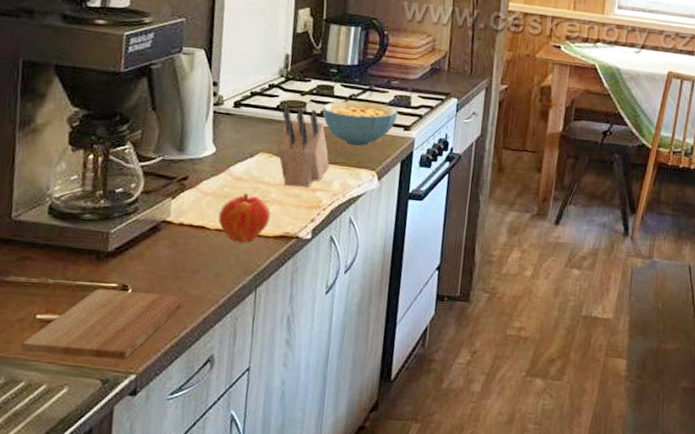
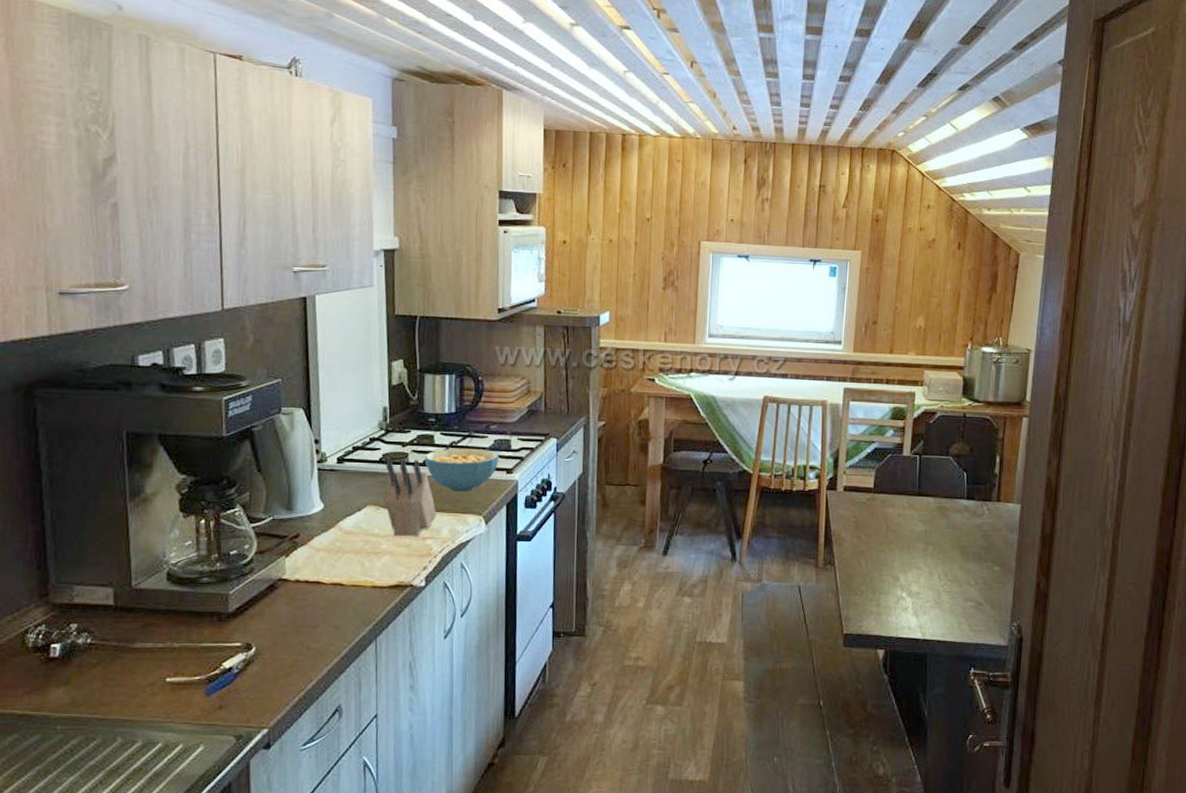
cutting board: present [22,289,187,360] -> none [155,649,310,716]
fruit: present [218,193,271,243] -> none [333,546,383,595]

